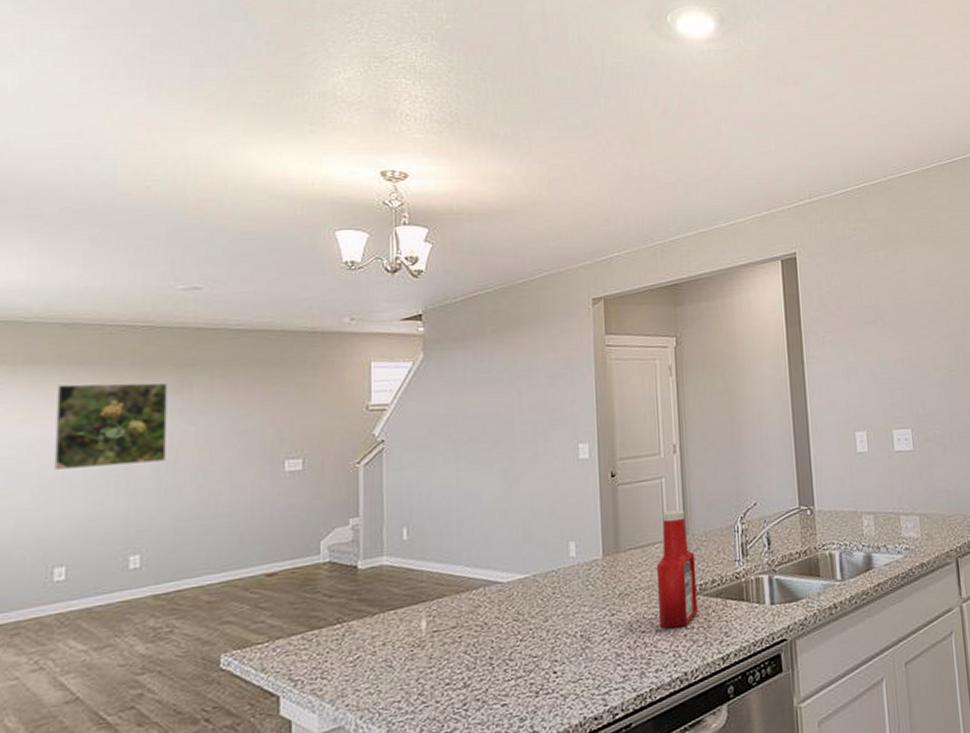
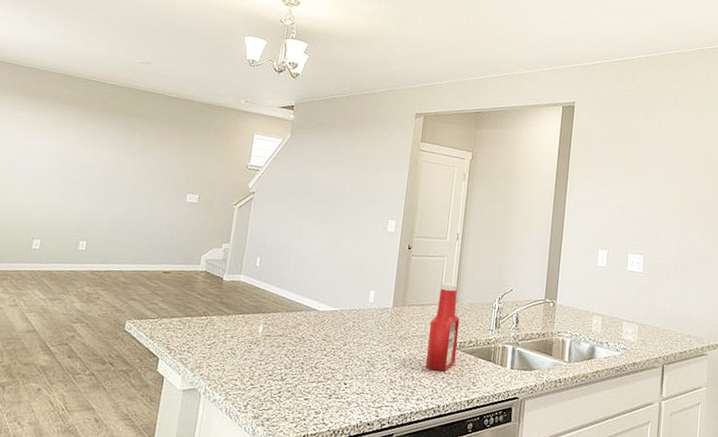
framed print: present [54,383,168,470] -> none [43,116,121,180]

